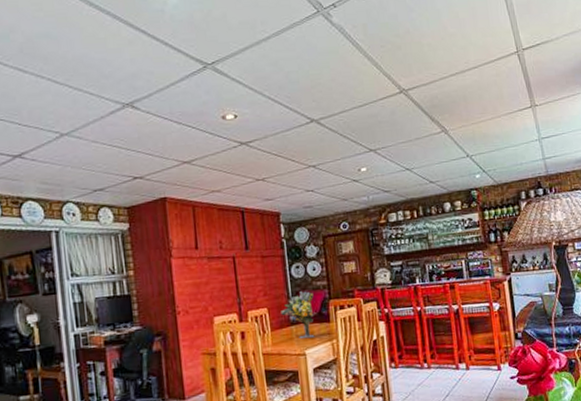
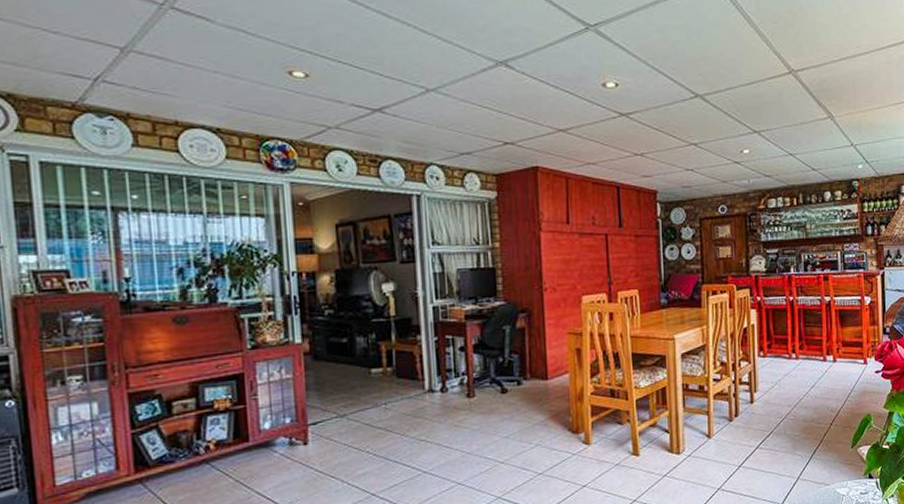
bouquet: present [281,291,315,339] -> none [652,274,686,324]

